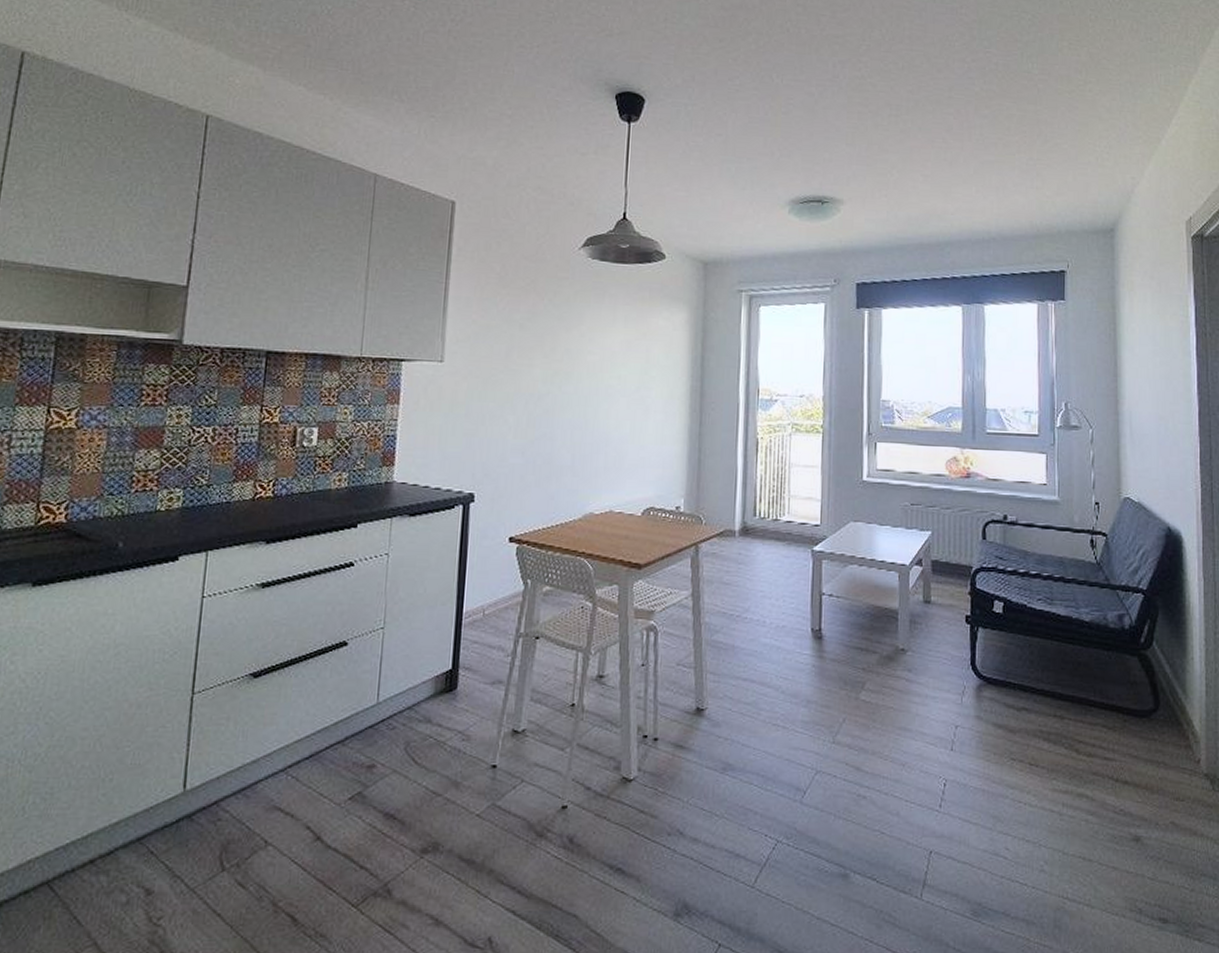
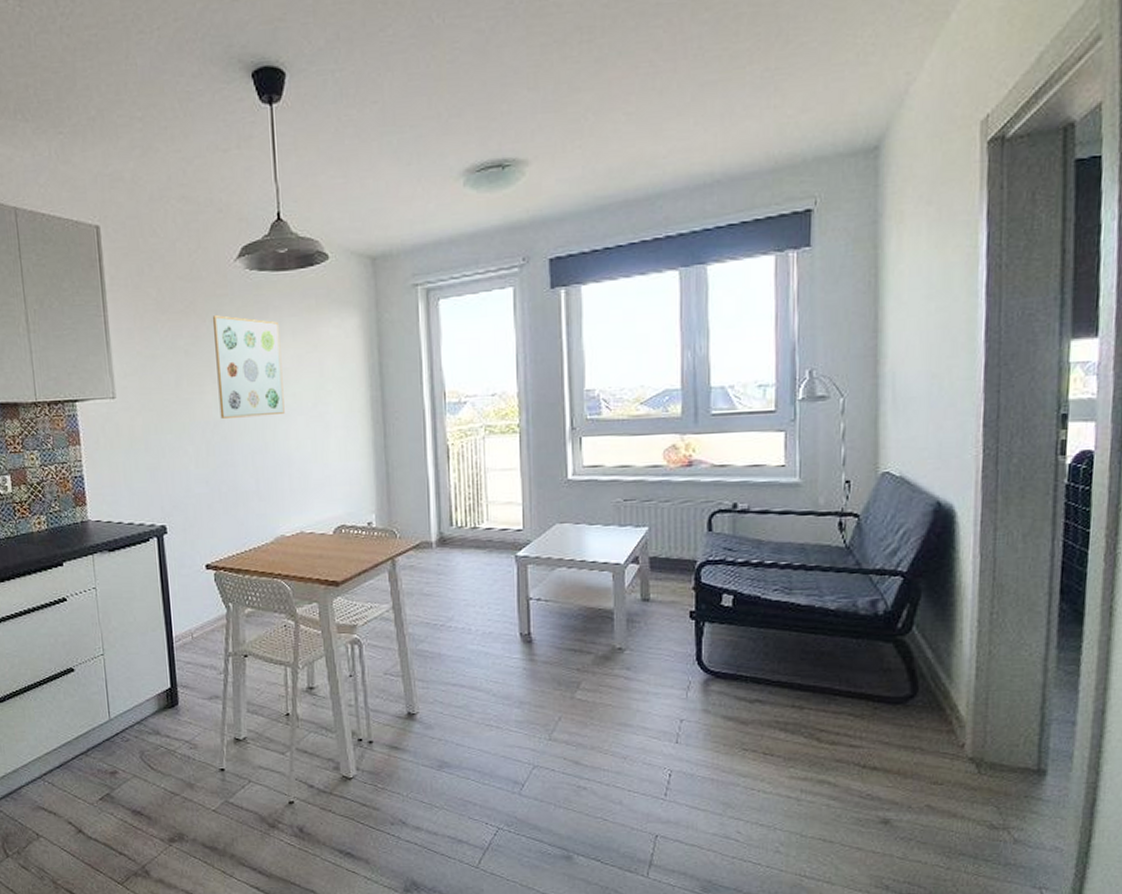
wall art: none [545,296,613,395] -> present [213,315,285,419]

